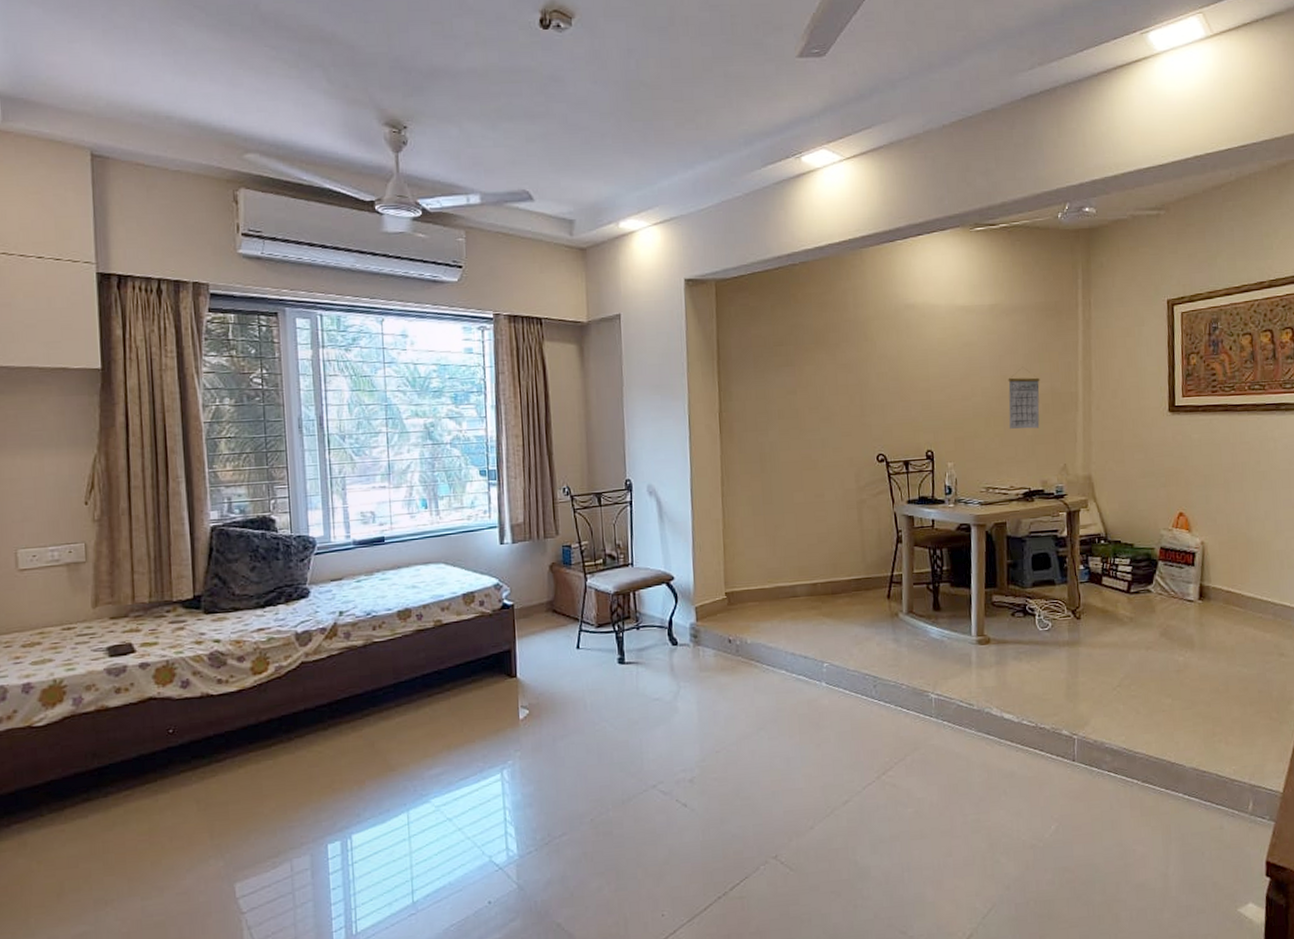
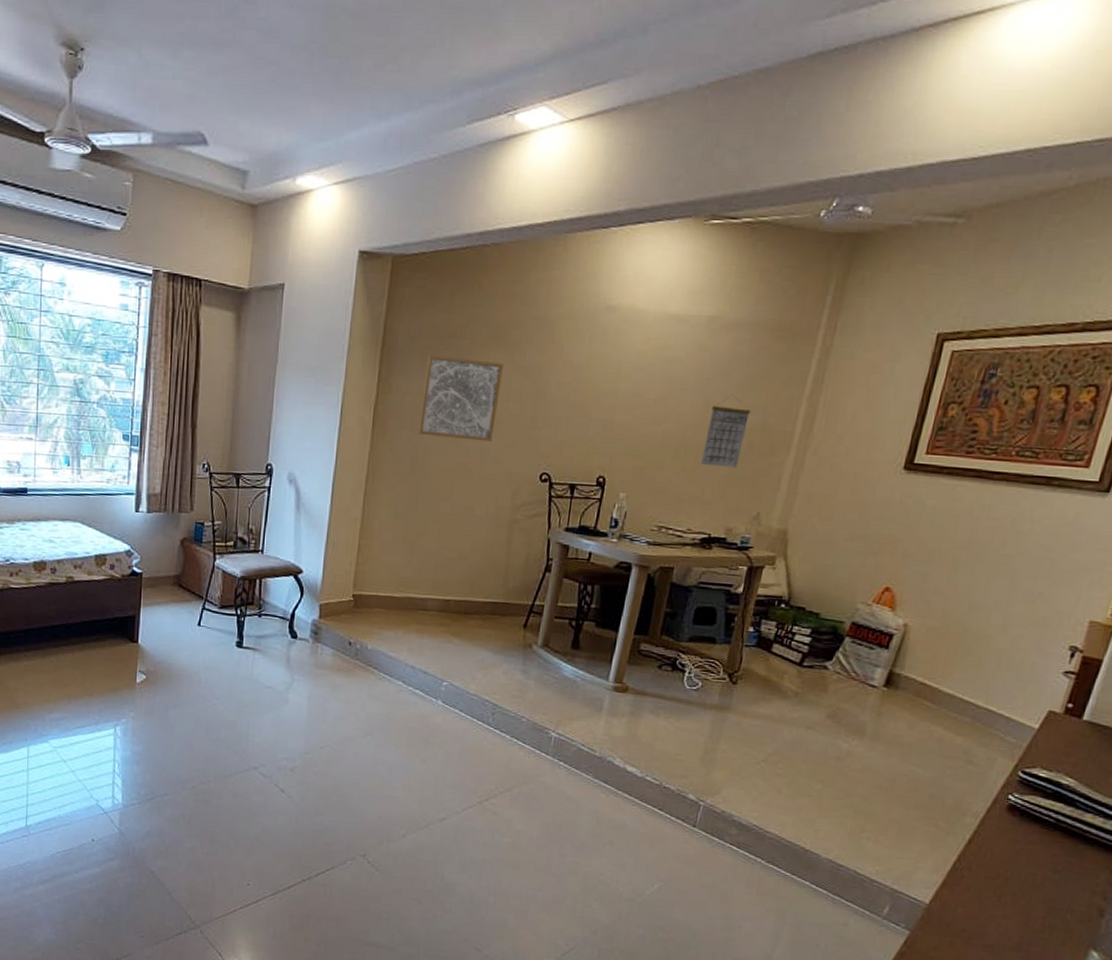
wall art: none [760,361,830,435] -> present [417,354,503,442]

